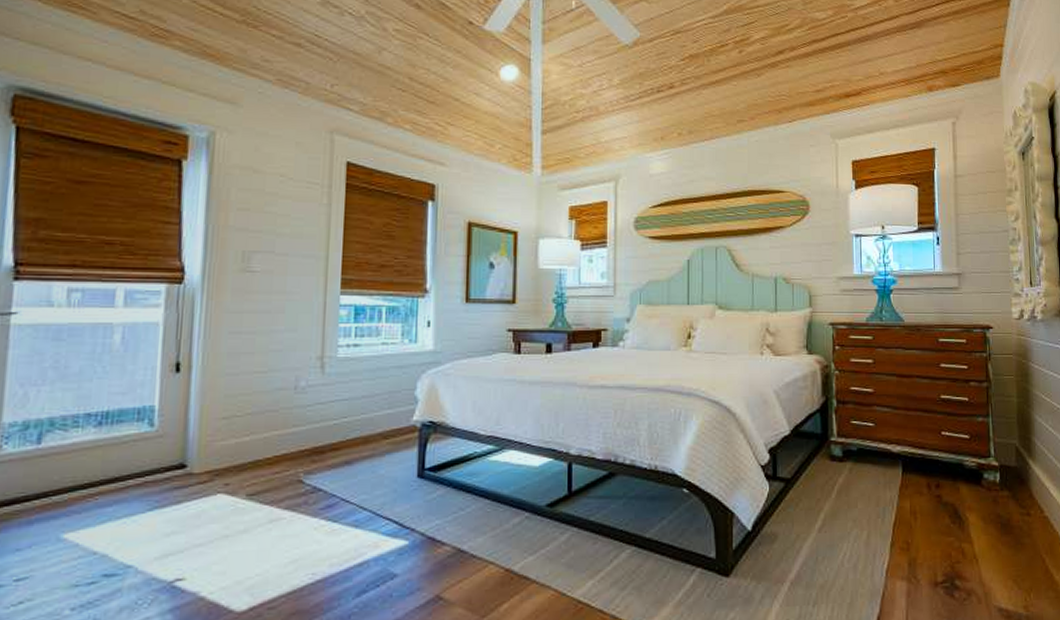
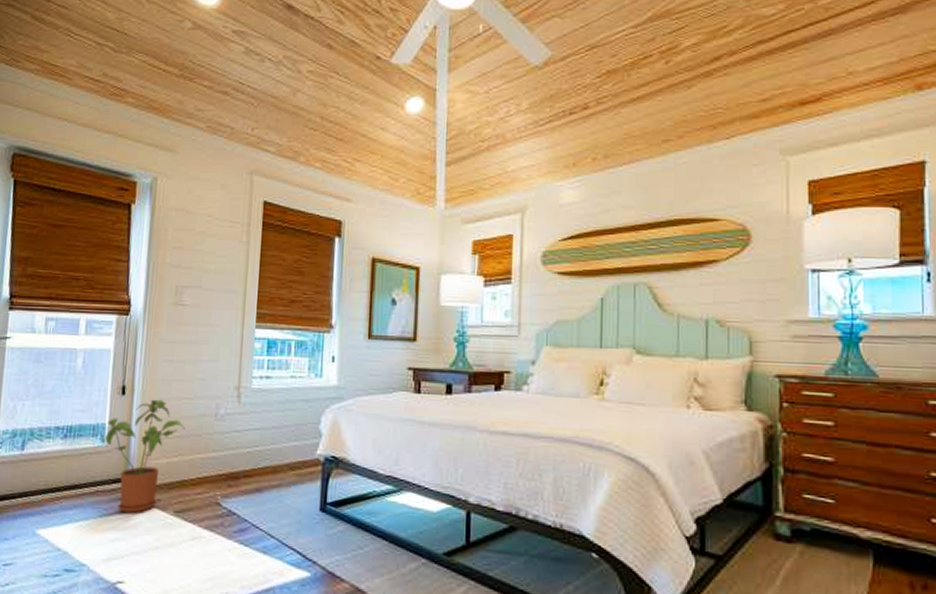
house plant: none [155,375,259,502] -> present [105,399,186,513]

